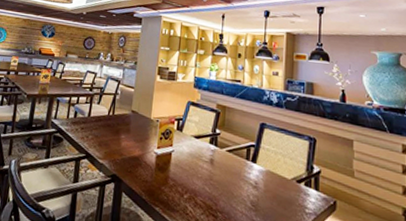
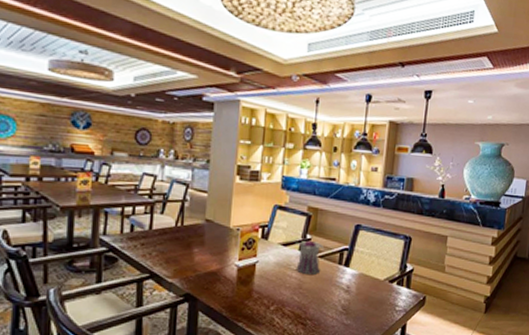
teapot: none [206,134,233,168] -> present [295,240,325,274]

